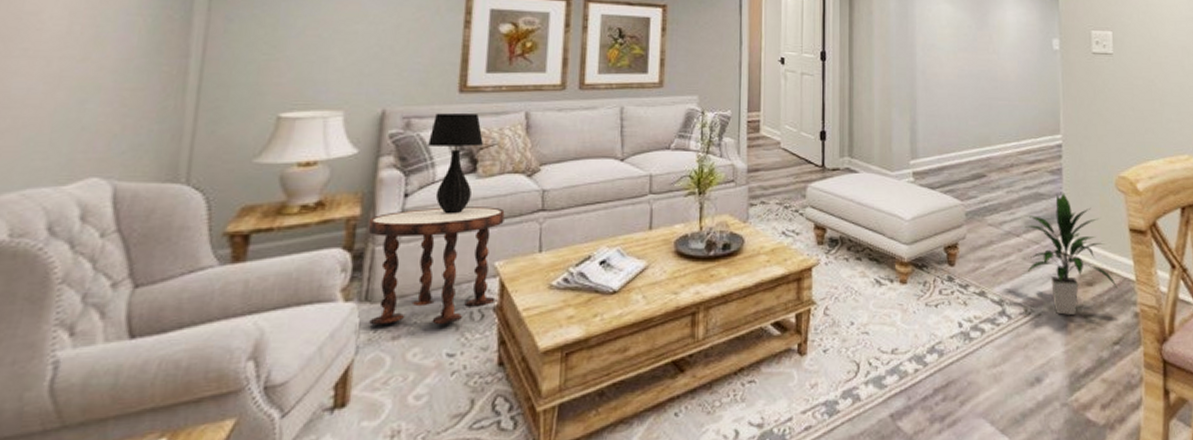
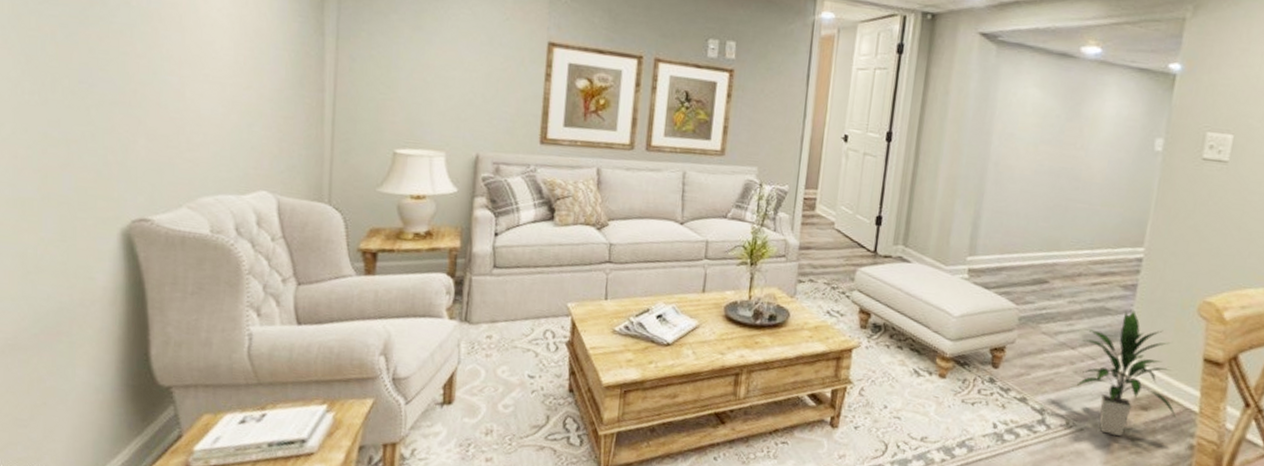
side table: present [368,207,505,325] -> none [466,247,577,351]
table lamp: present [428,113,483,214] -> none [514,162,560,257]

